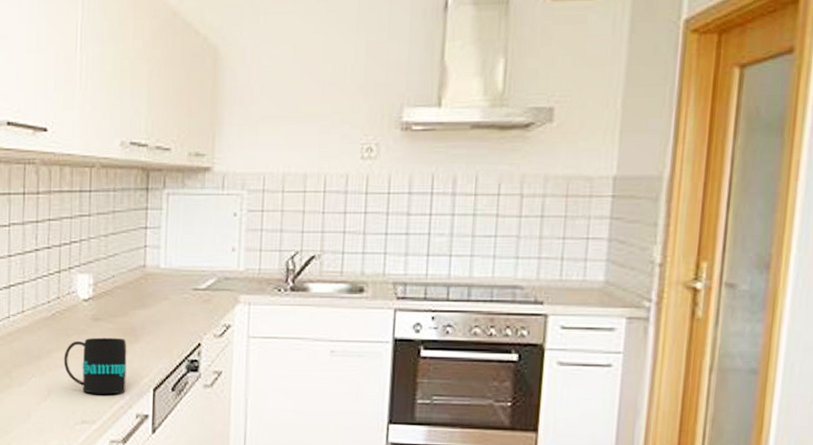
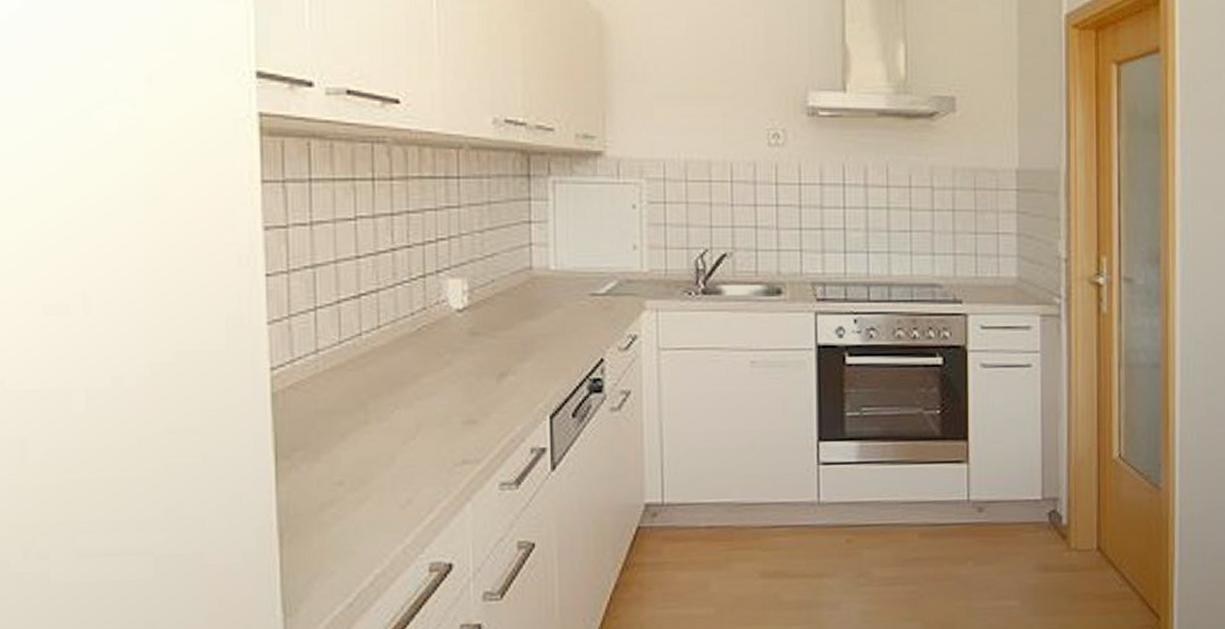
mug: present [63,337,127,395] -> none [435,355,516,426]

